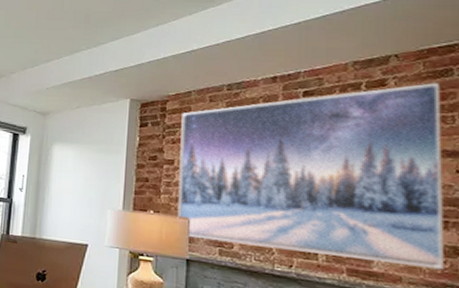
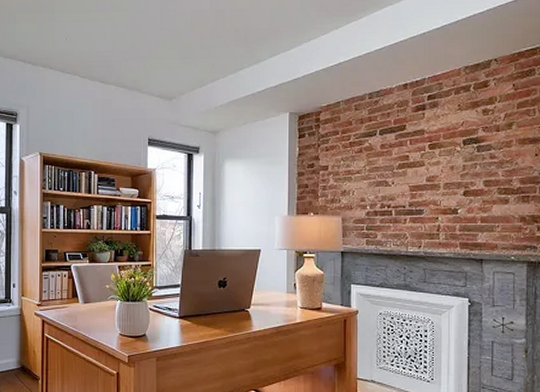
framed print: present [177,83,444,270] -> none [332,82,526,235]

